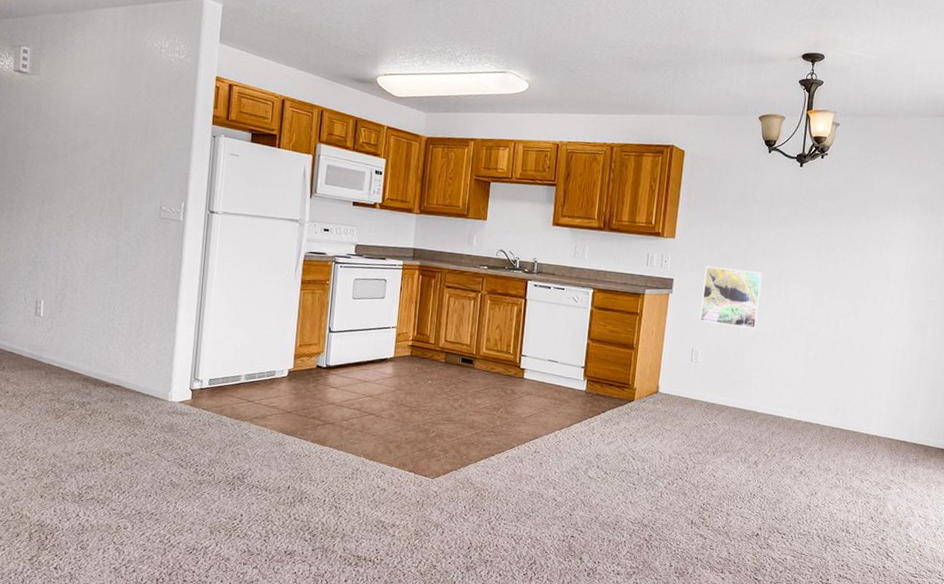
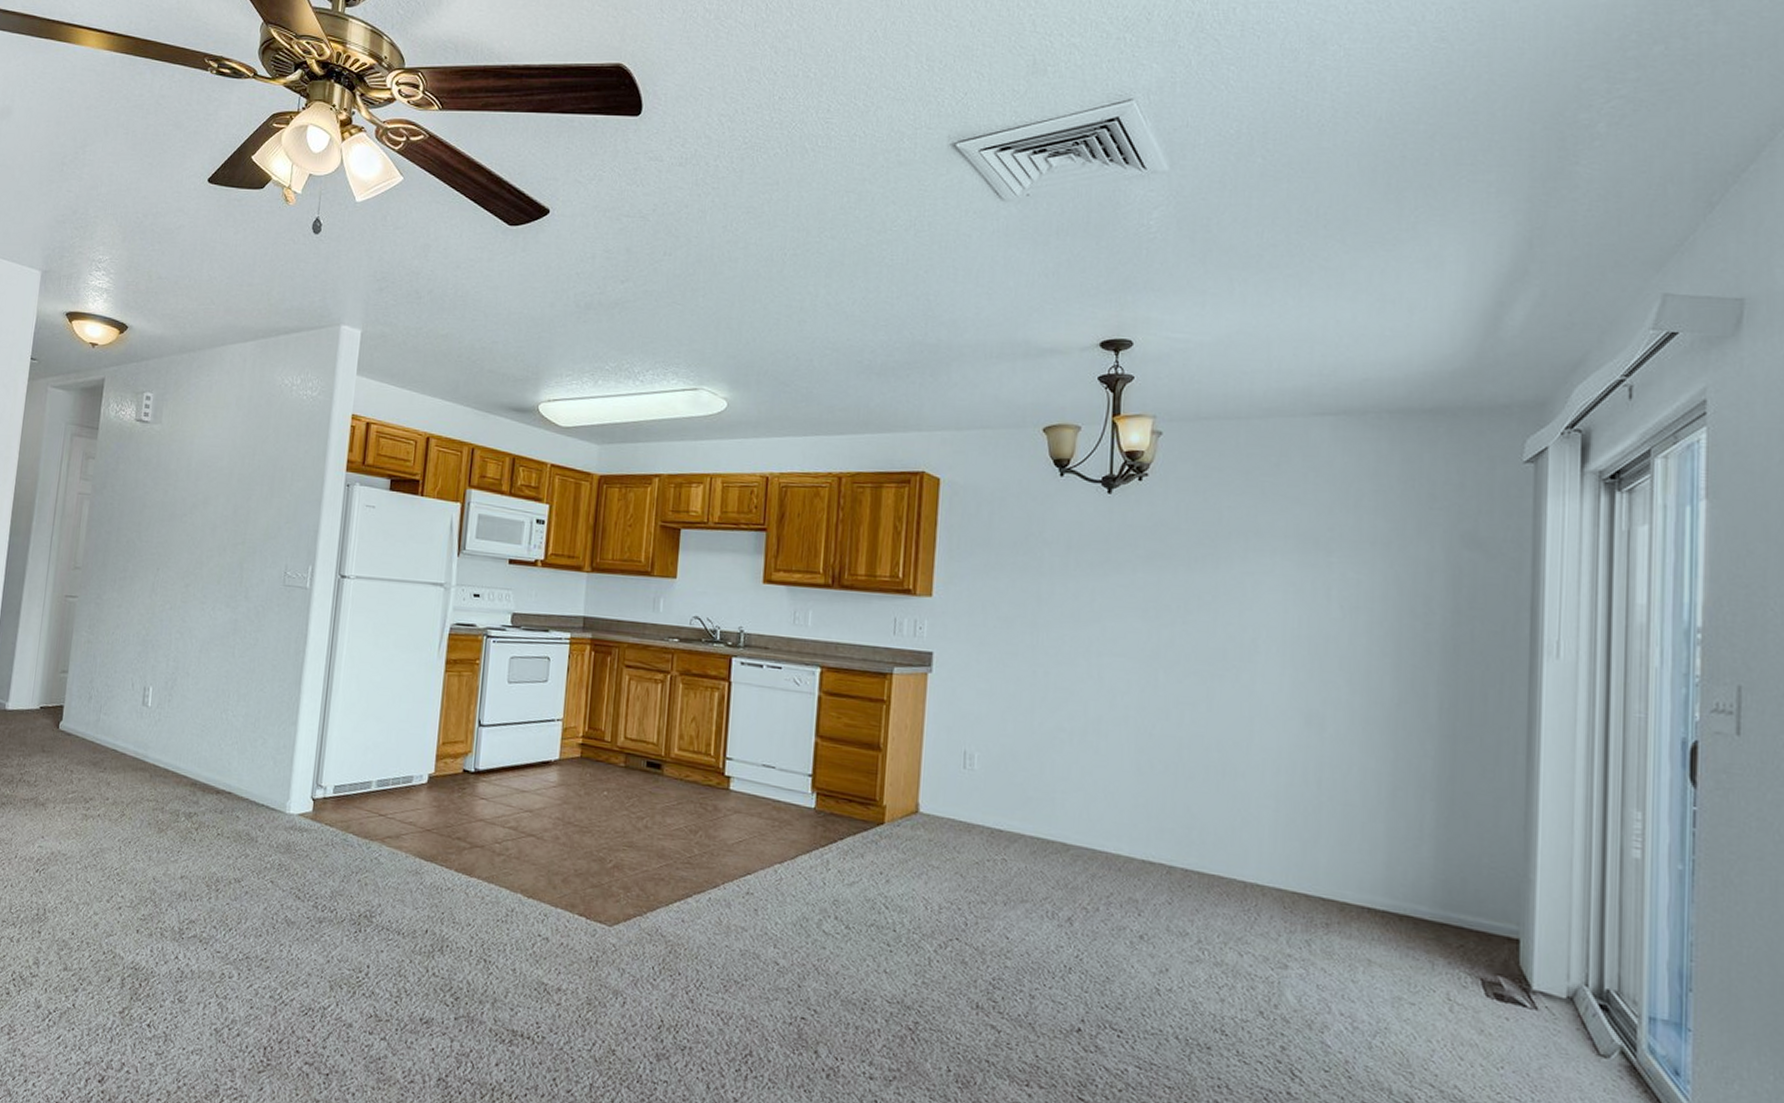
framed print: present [699,266,763,329] -> none [973,633,1062,722]

